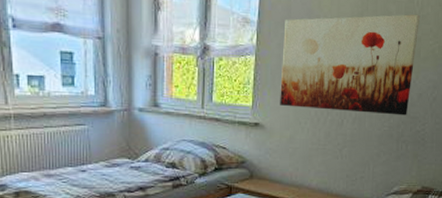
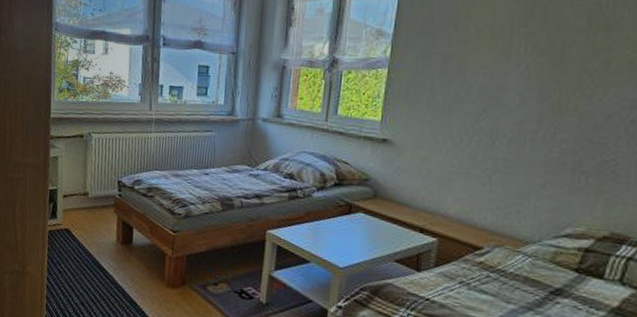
wall art: present [280,14,421,116] -> none [414,18,612,141]

